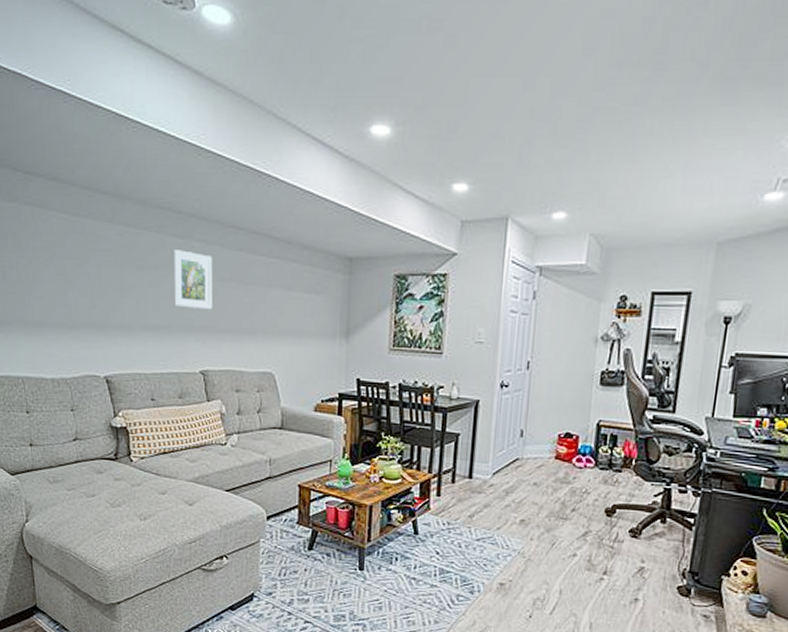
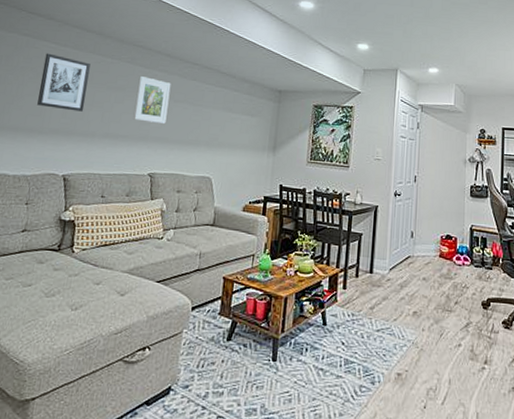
wall art: none [56,226,114,299] -> present [37,53,91,112]

